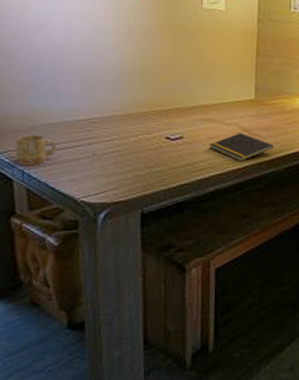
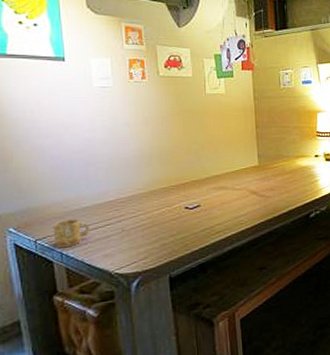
notepad: present [209,133,273,162] -> none [223,195,279,221]

